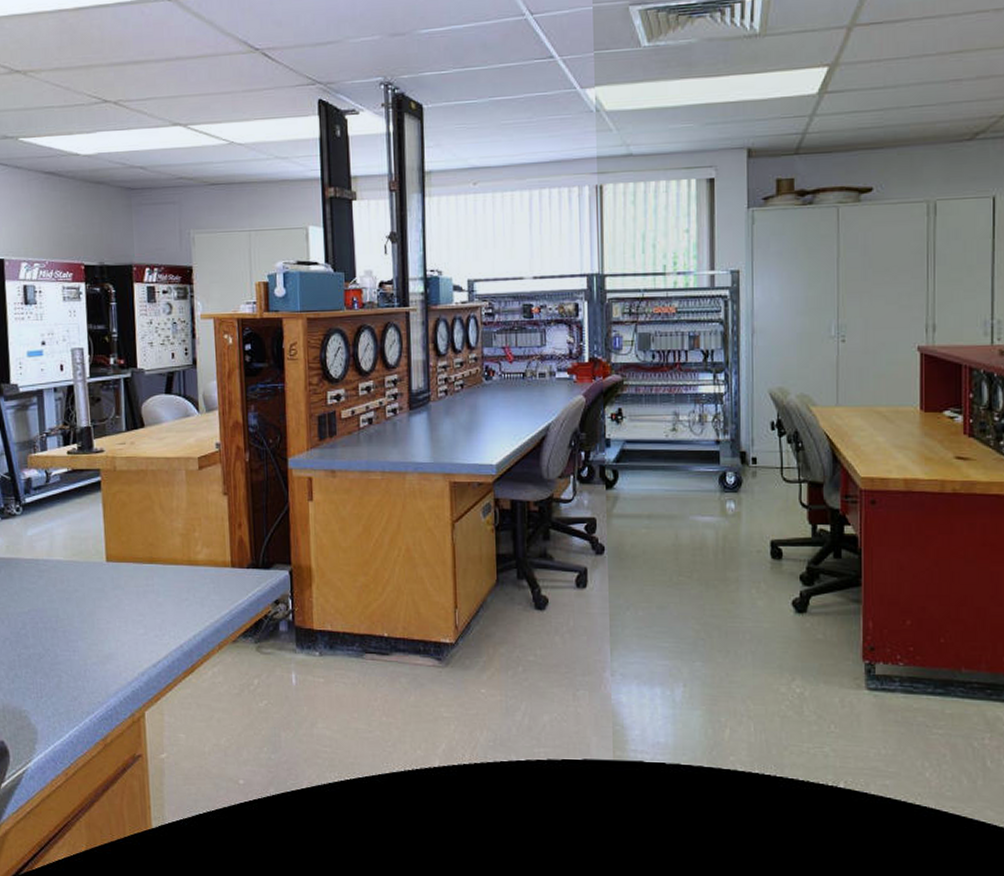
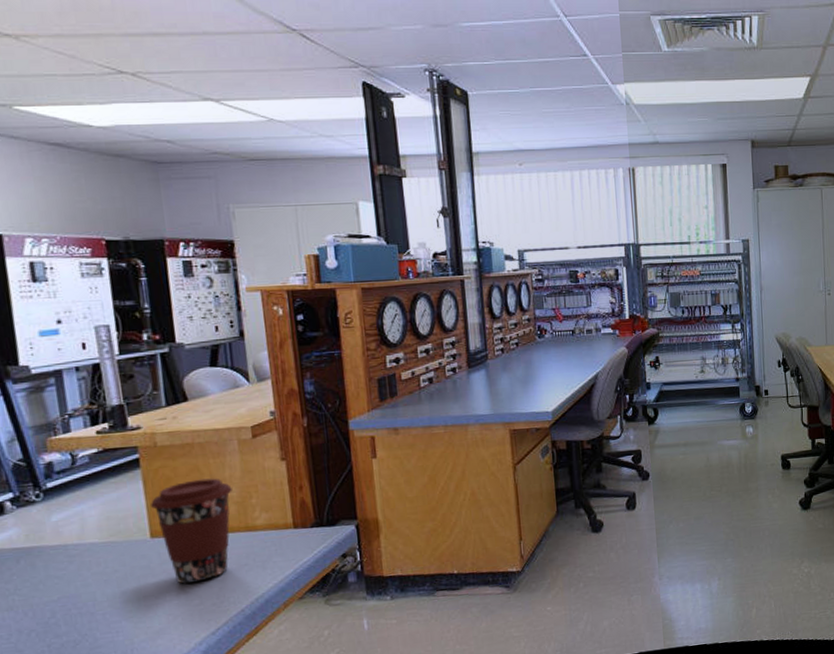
coffee cup: none [108,507,178,613] -> present [151,478,232,585]

